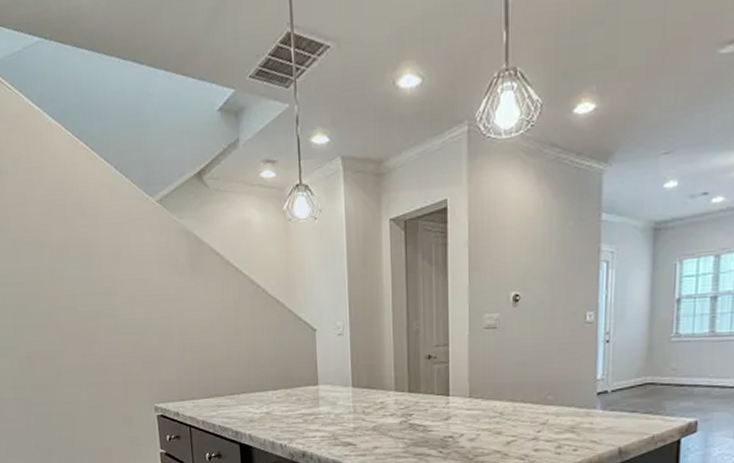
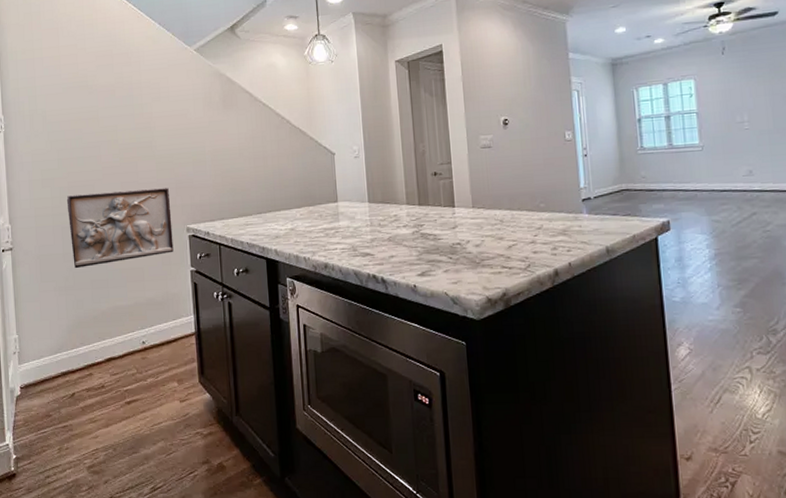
wall relief: none [27,362,142,445] -> present [66,188,174,269]

